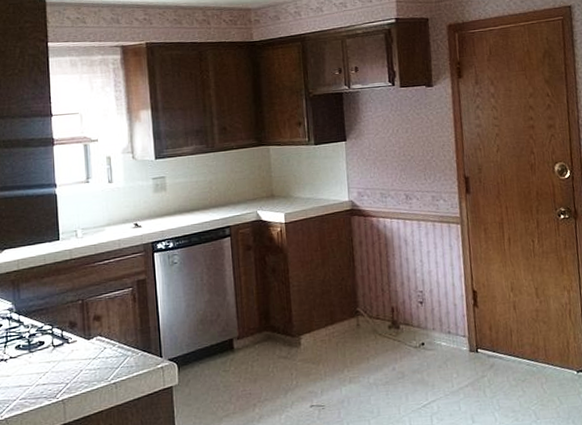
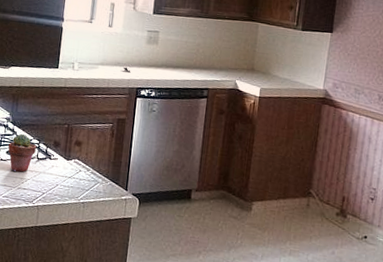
potted succulent: none [17,323,50,367] -> present [8,134,37,172]

